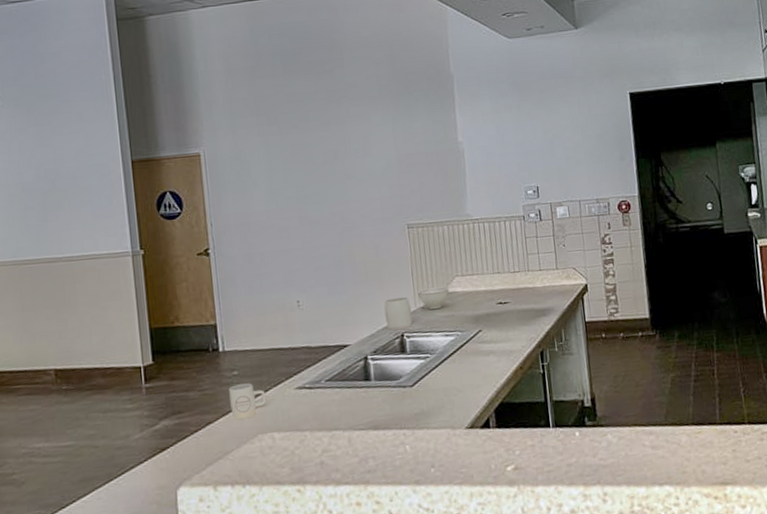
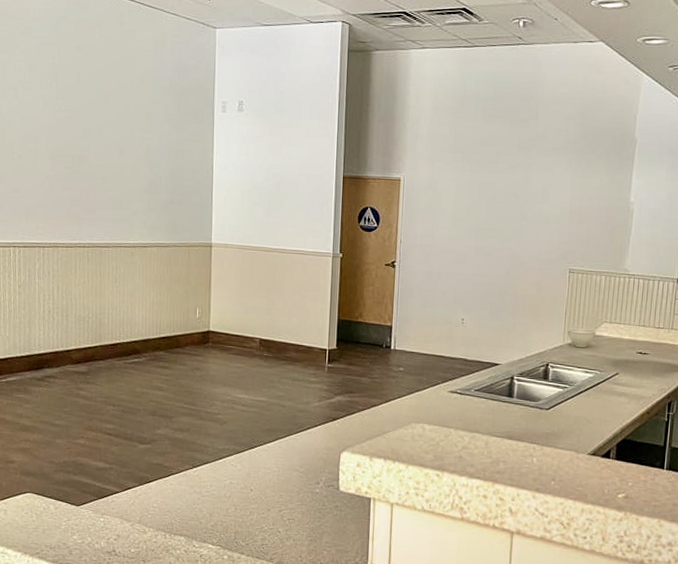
mug: present [229,383,267,421] -> none [393,379,424,409]
mug: present [384,296,413,331] -> none [535,331,560,360]

